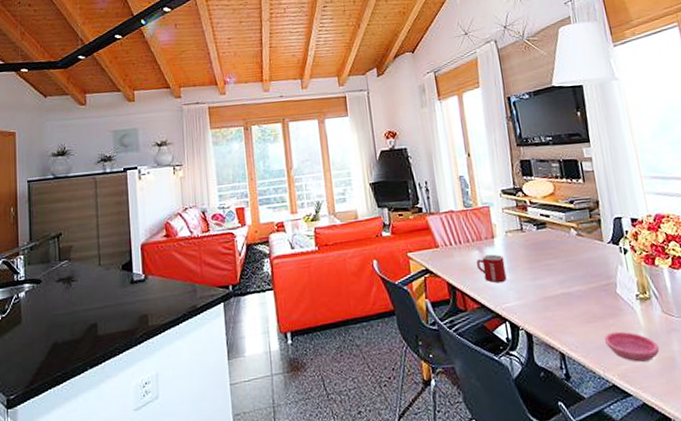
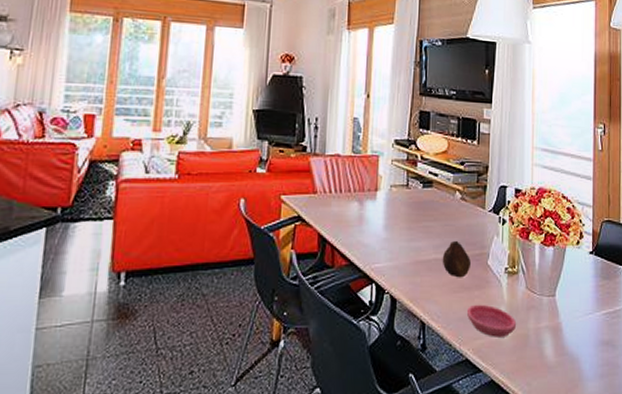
mug: present [477,254,507,283] -> none [354,208,383,241]
fruit: none [569,274,600,309] -> present [442,240,472,278]

